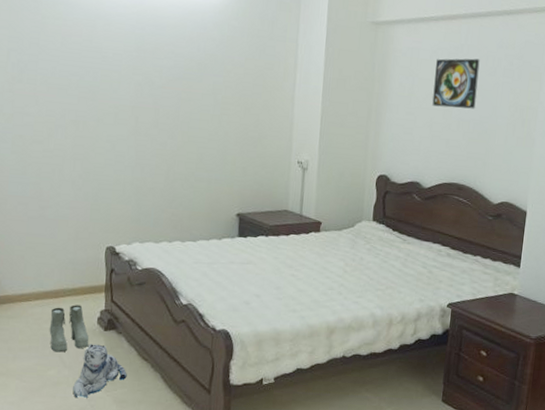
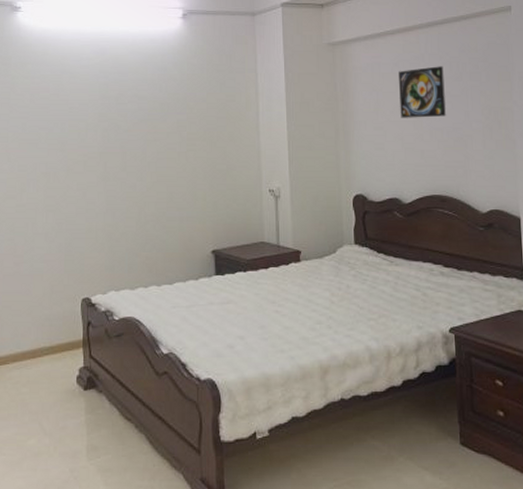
boots: present [49,305,90,353] -> none [28,364,69,419]
plush toy: present [73,344,127,398] -> none [54,406,110,470]

